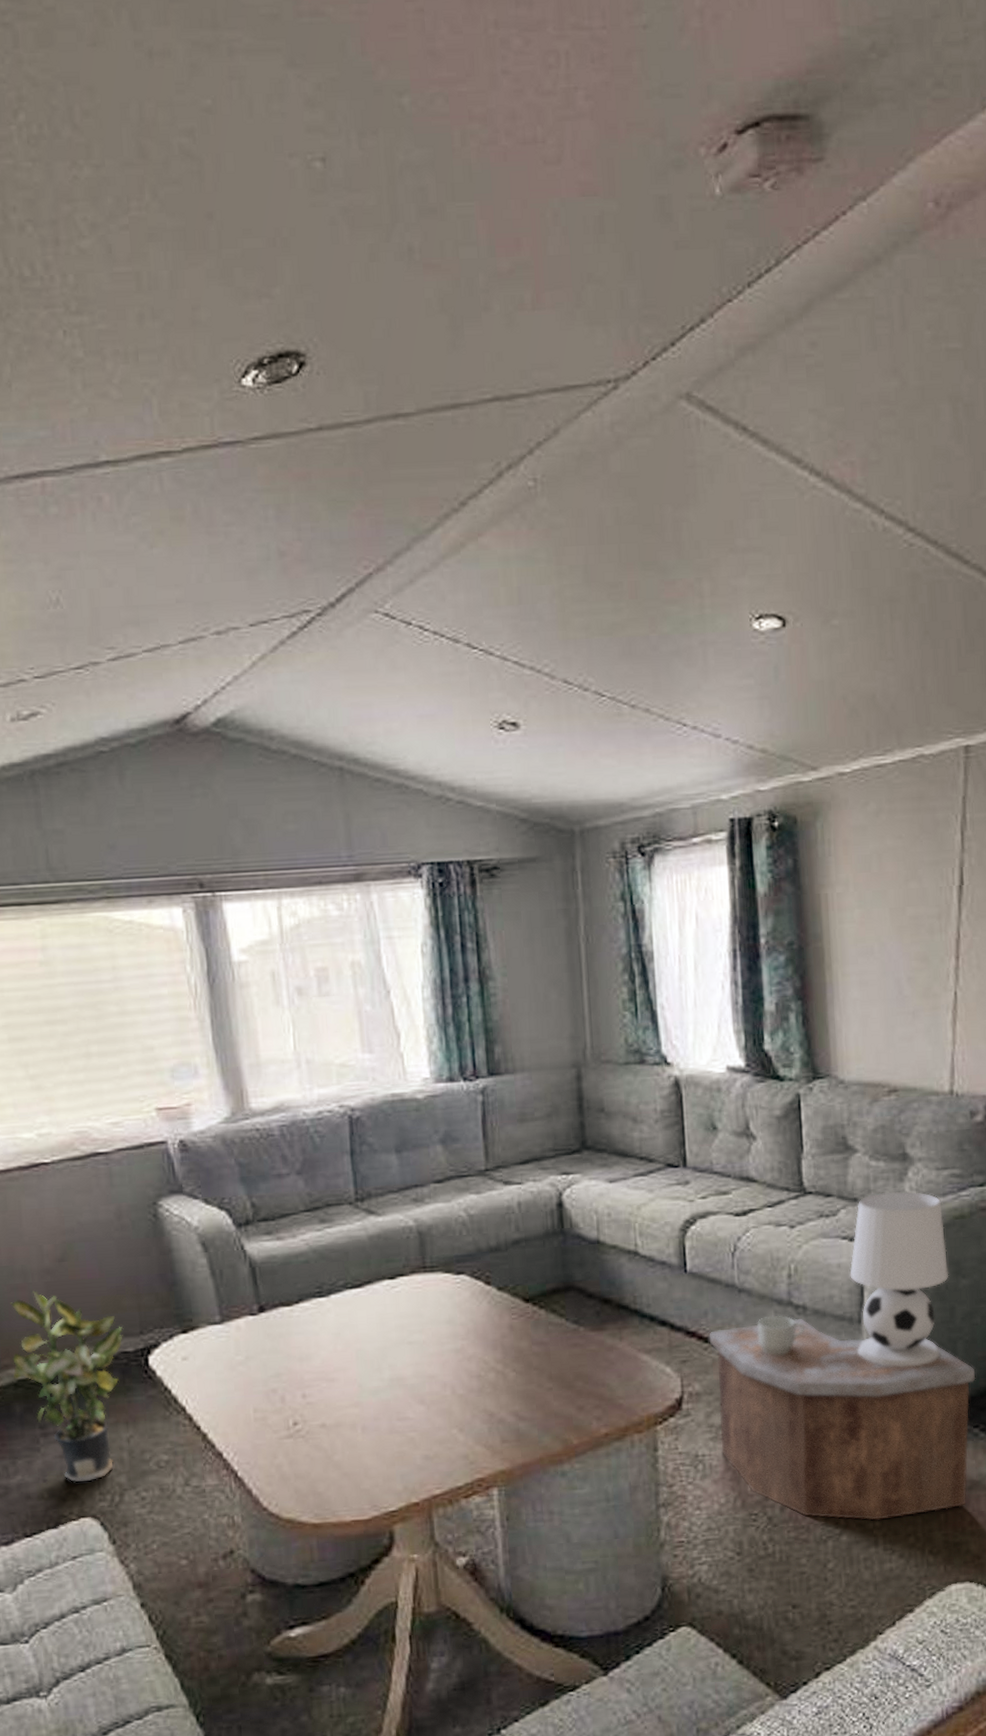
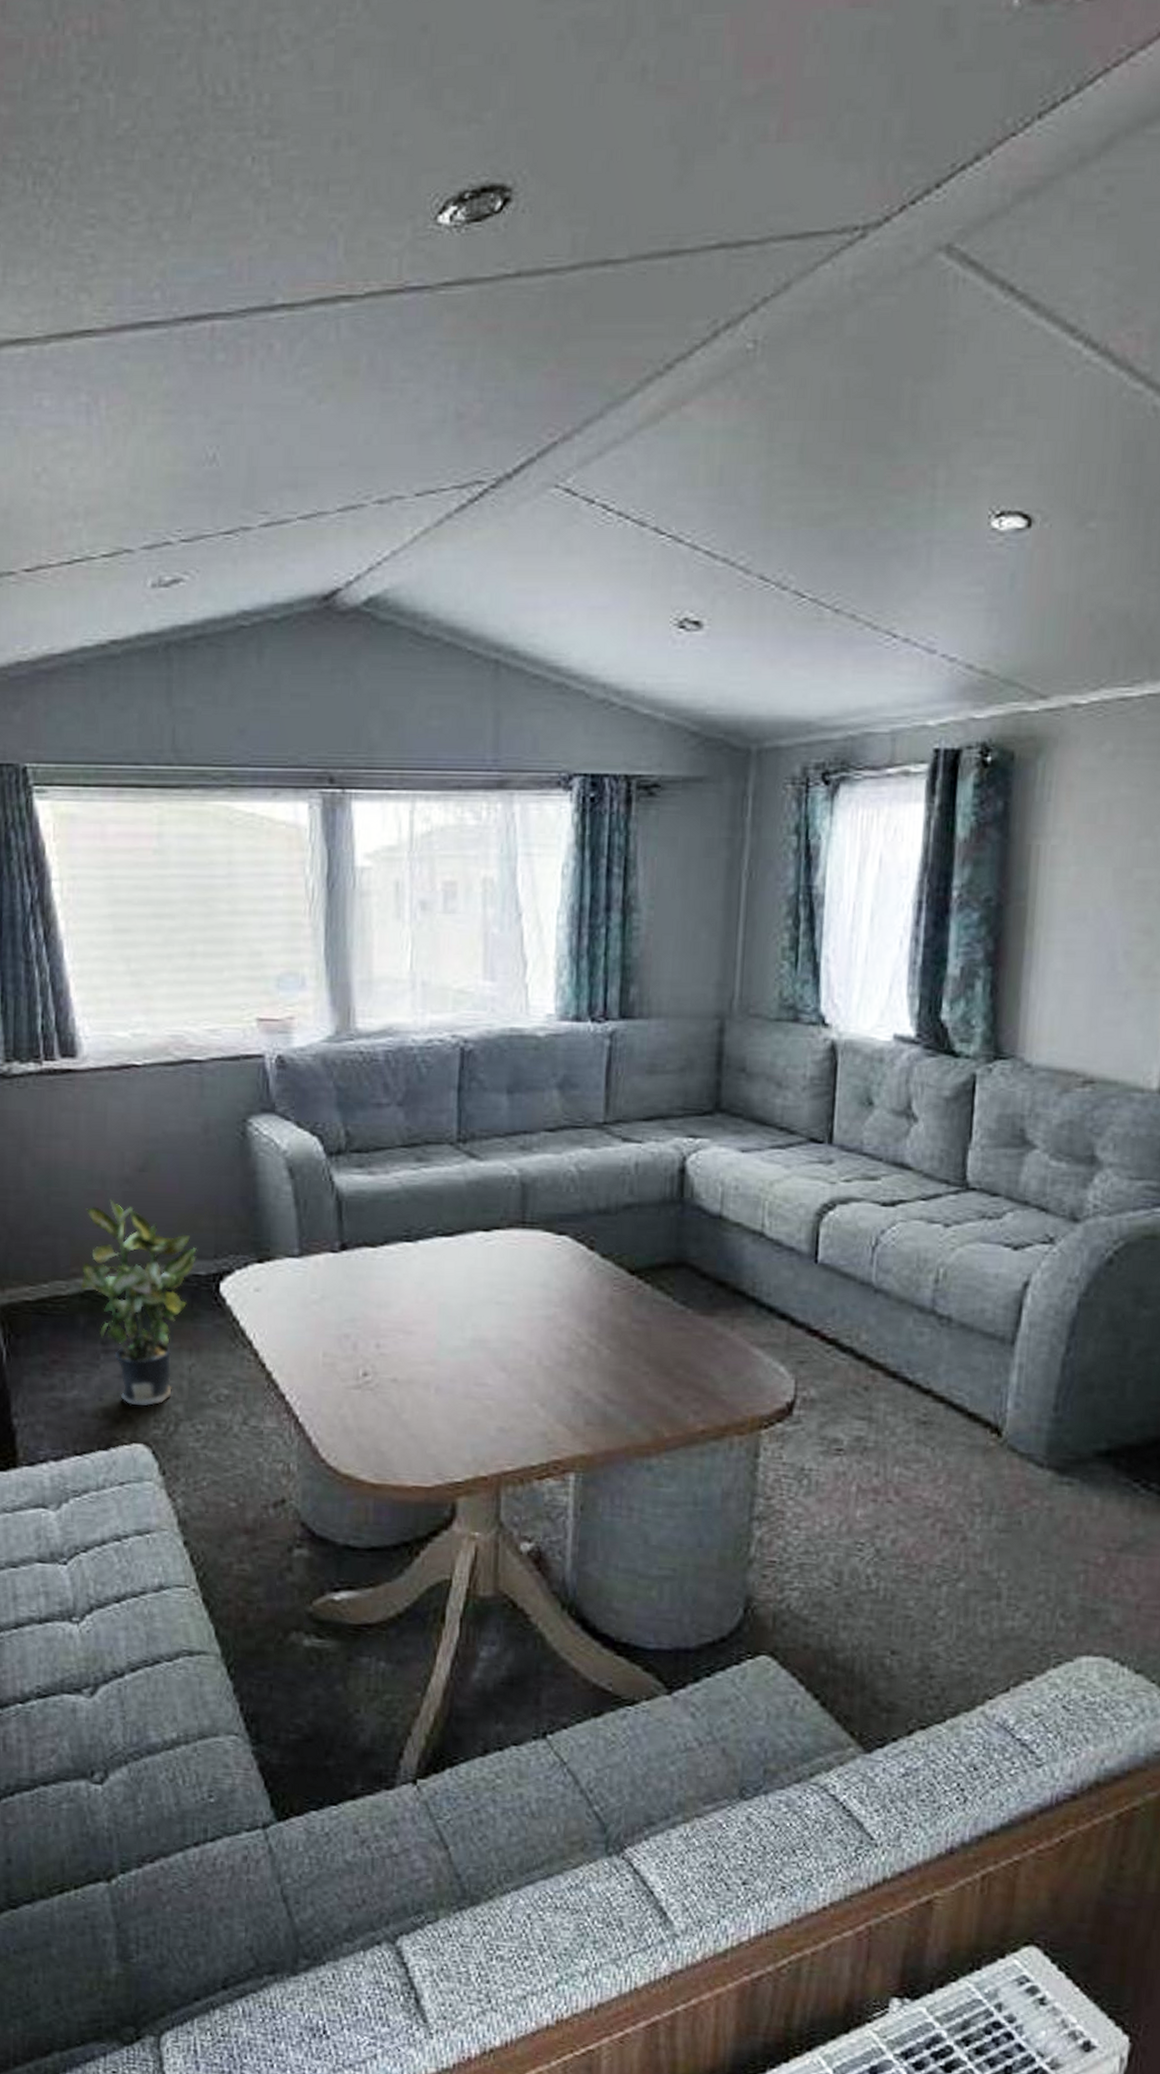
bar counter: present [709,1319,976,1521] -> none [831,1331,1145,1571]
mug: present [756,1315,804,1355] -> none [890,1323,946,1369]
table lamp: present [849,1191,949,1367] -> none [1006,1198,1131,1402]

